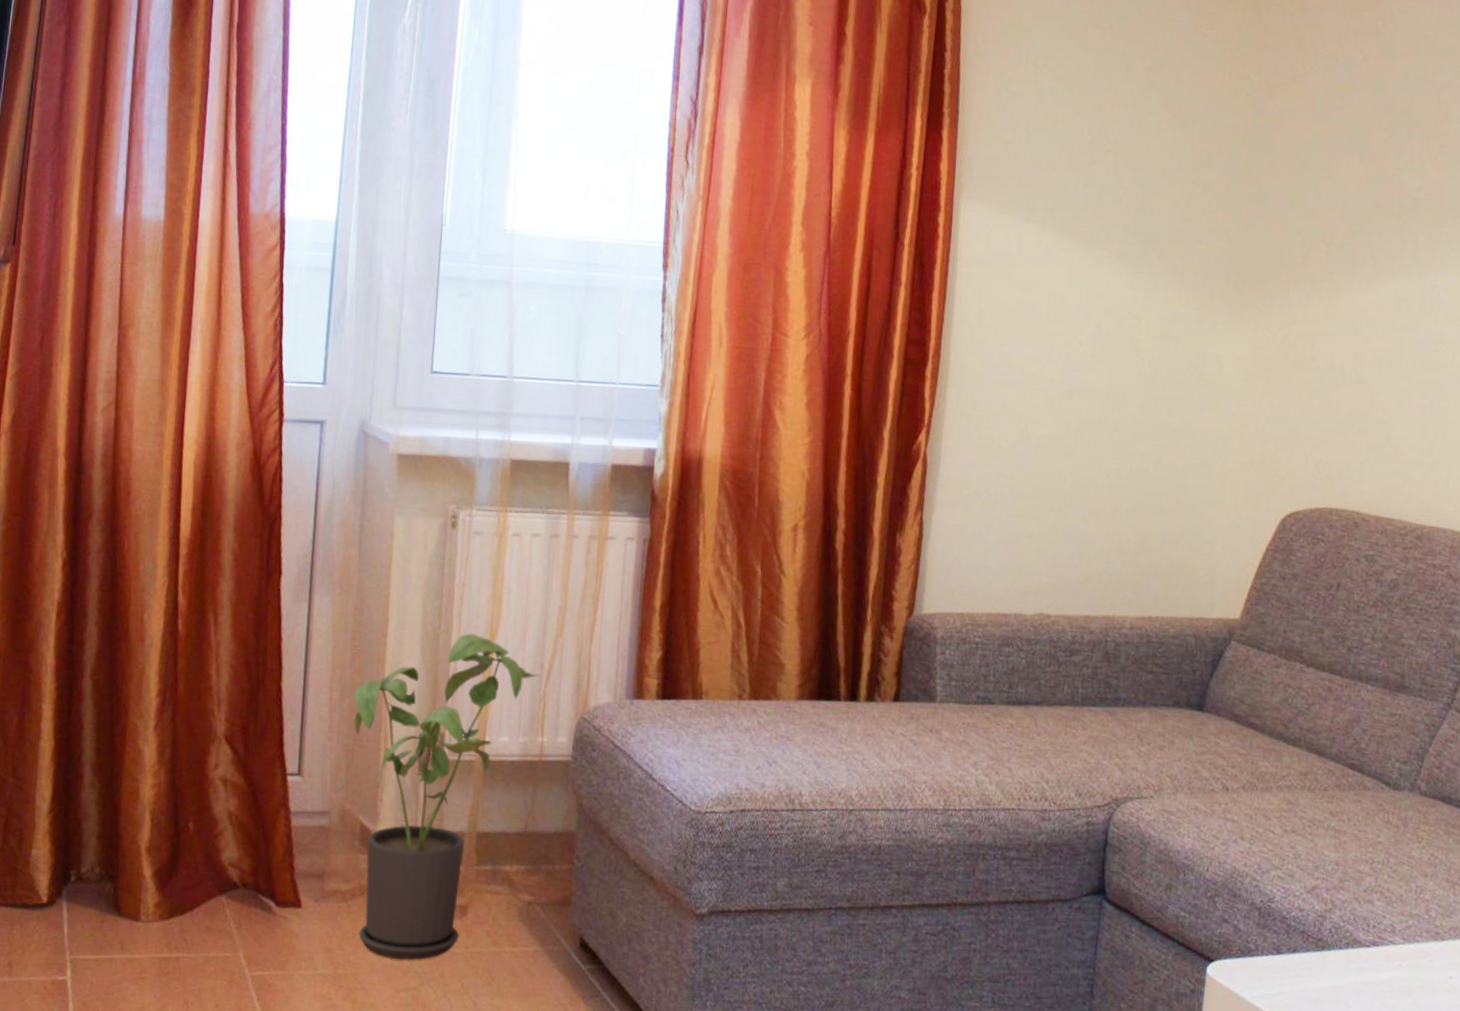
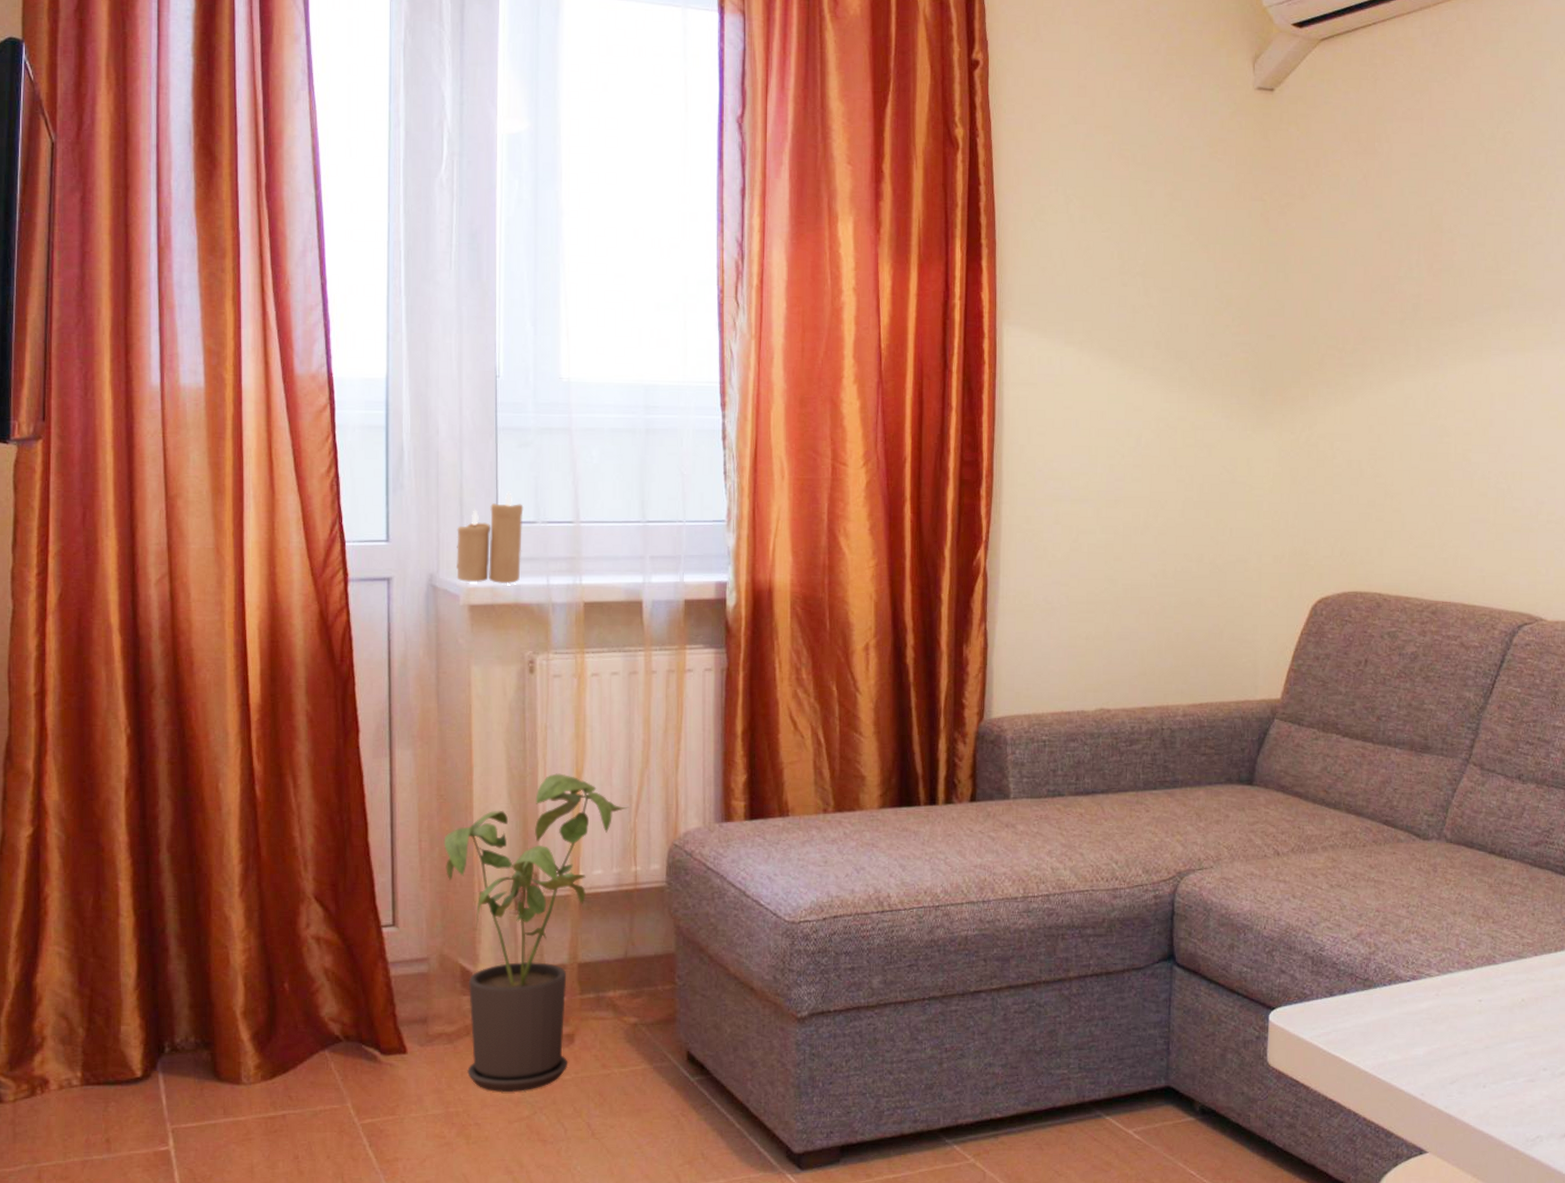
candle: none [388,341,459,436] -> present [456,491,524,585]

